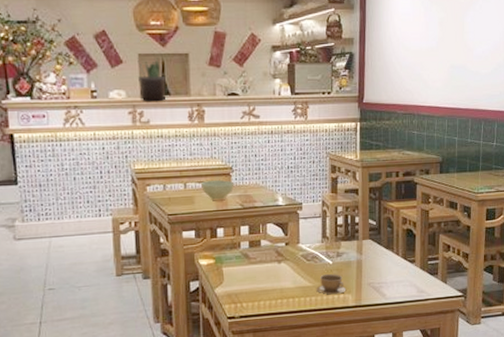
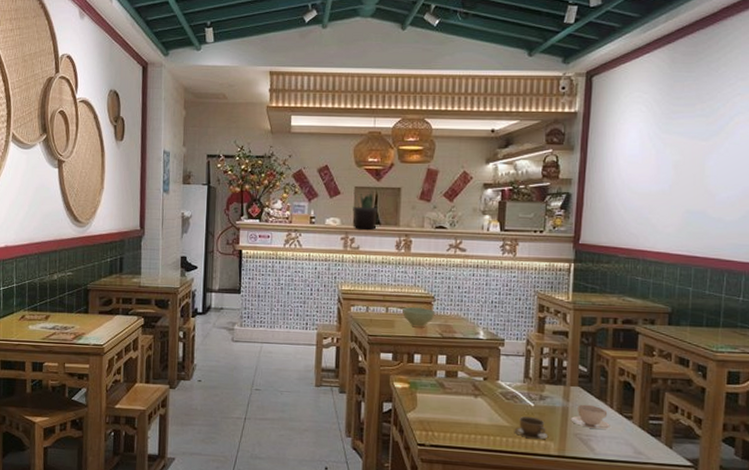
teacup: none [364,254,397,277] -> present [571,404,610,430]

